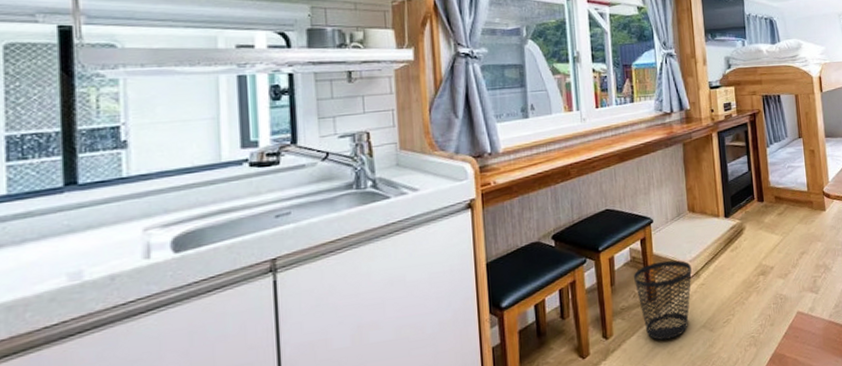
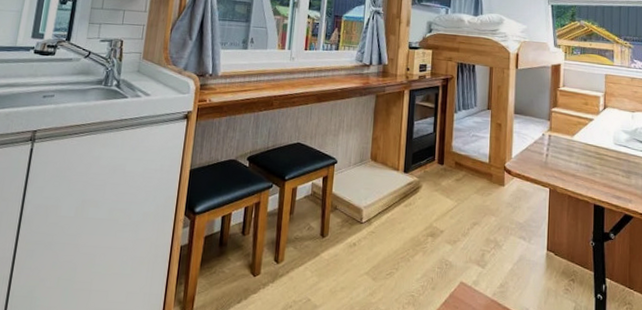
wastebasket: present [633,260,692,340] -> none [310,201,365,278]

